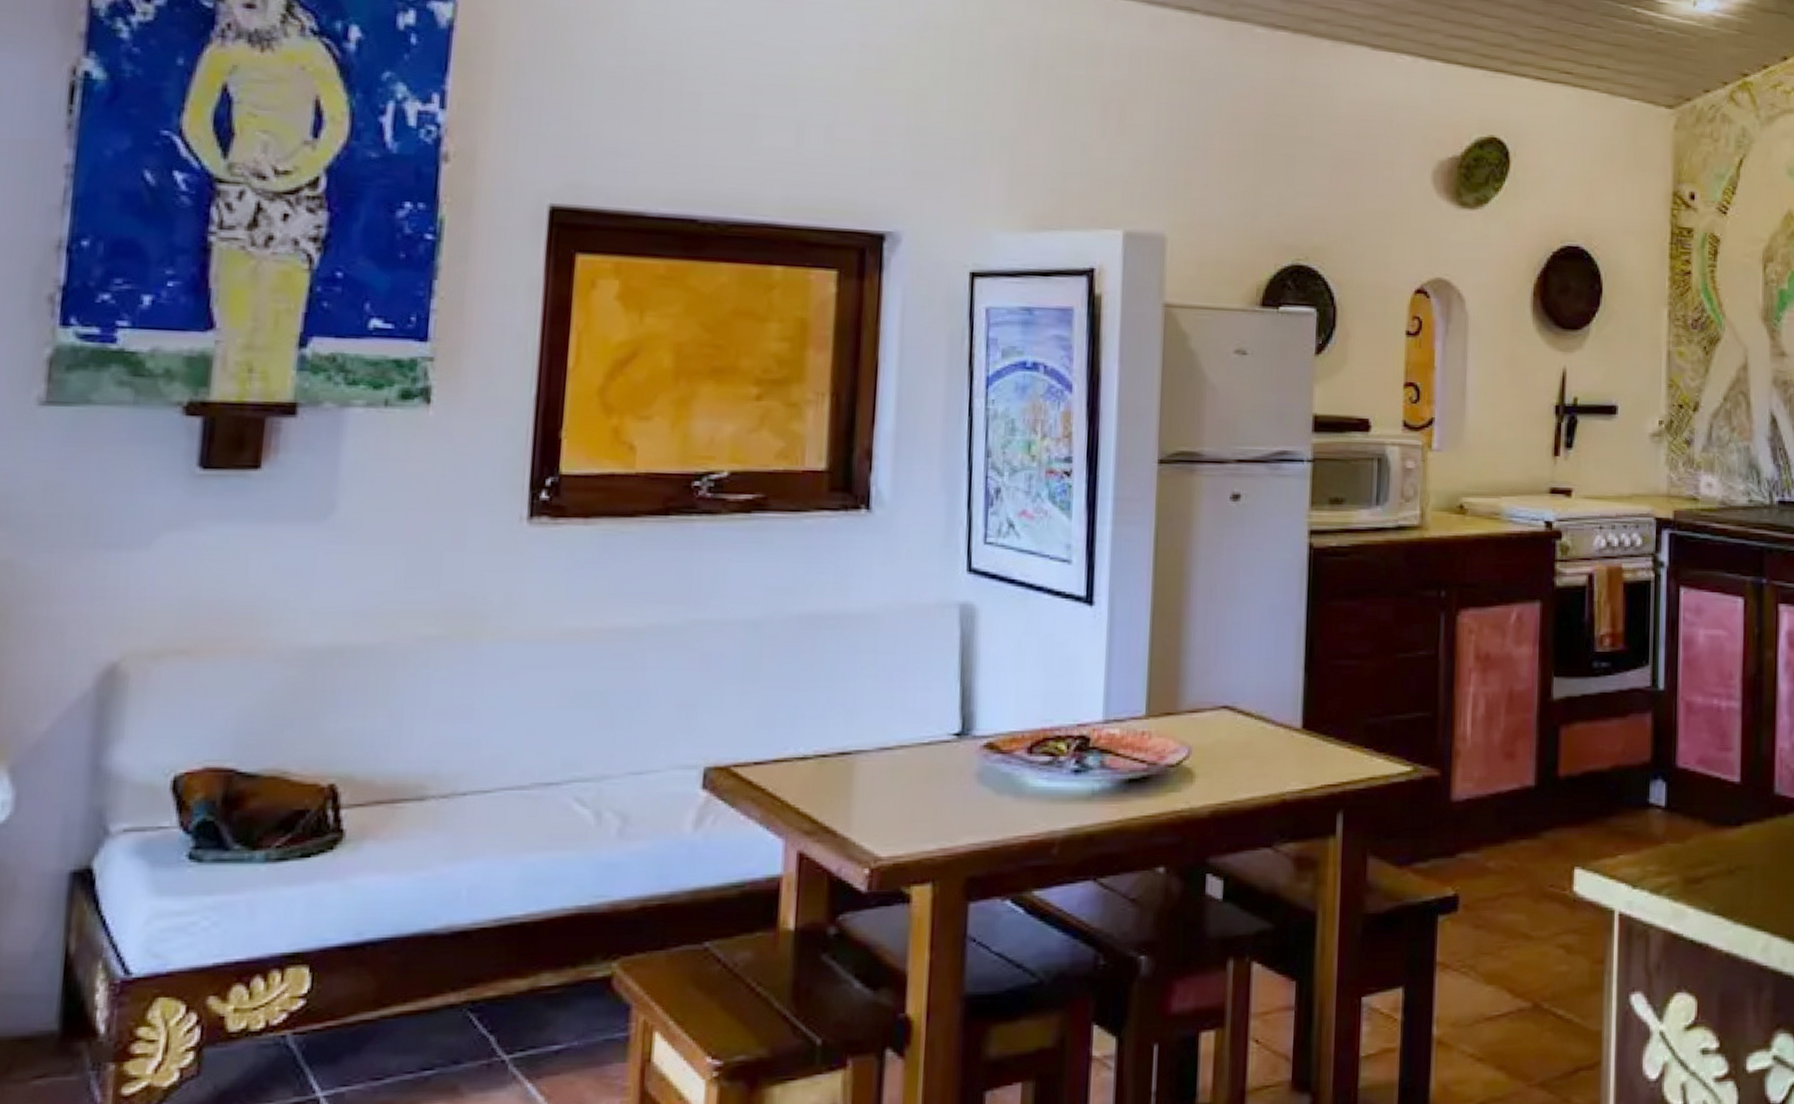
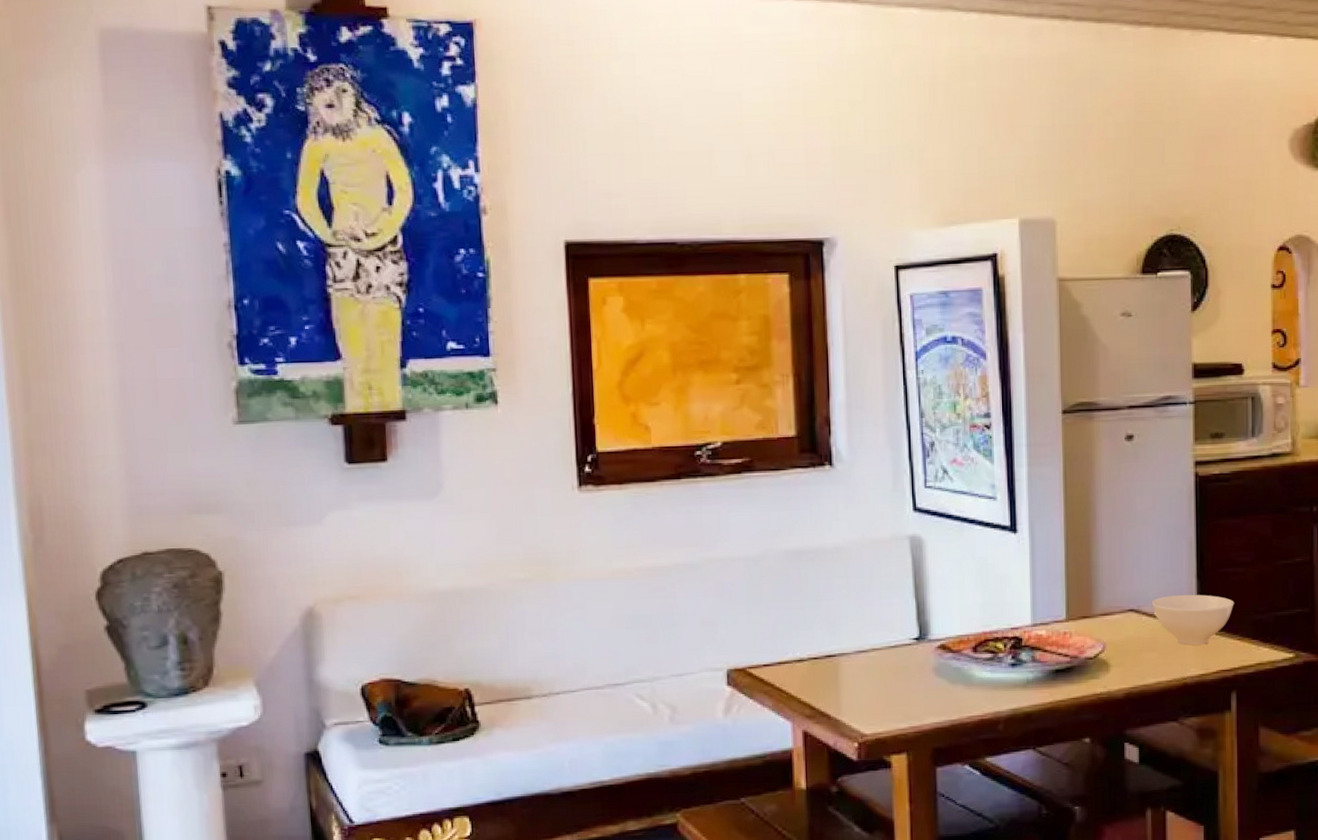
bowl: none [1249,691,1346,753] -> present [1151,595,1234,645]

